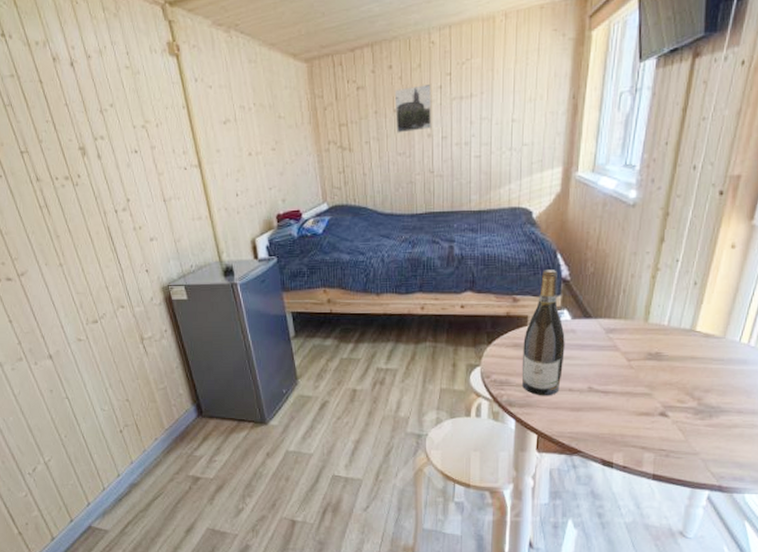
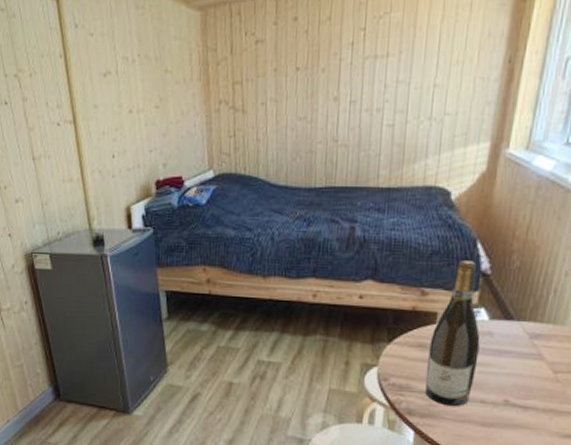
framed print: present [394,85,432,133] -> none [297,41,341,95]

